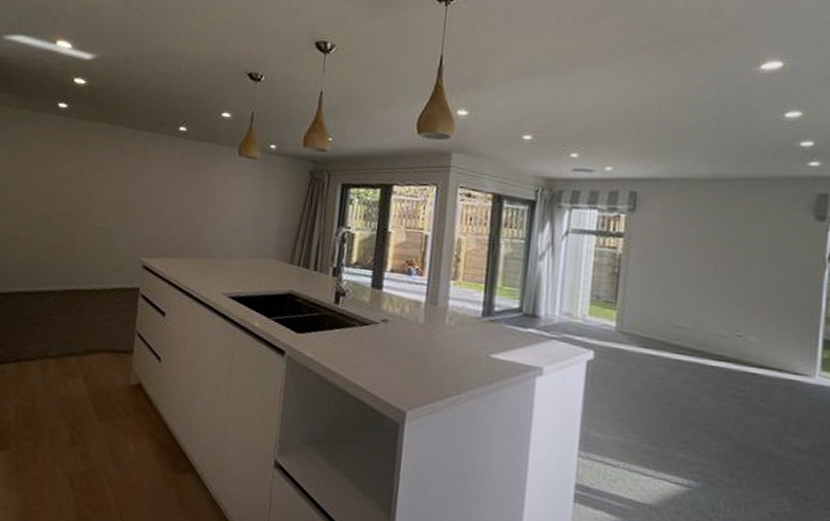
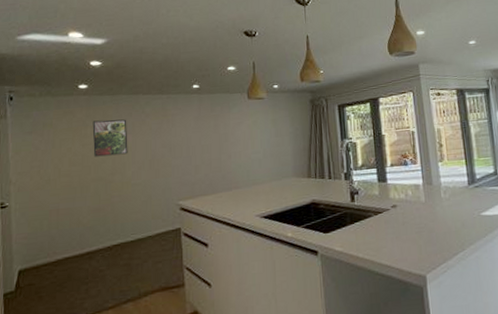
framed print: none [62,147,103,192] -> present [92,119,128,157]

